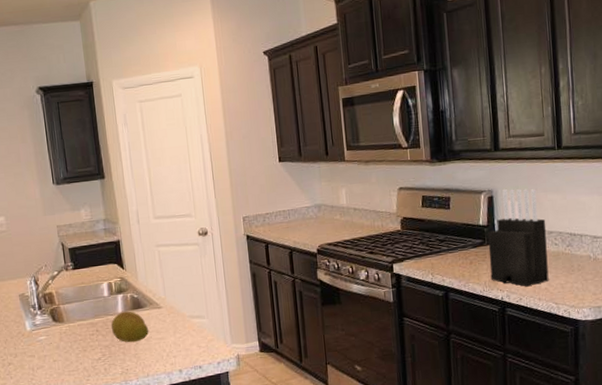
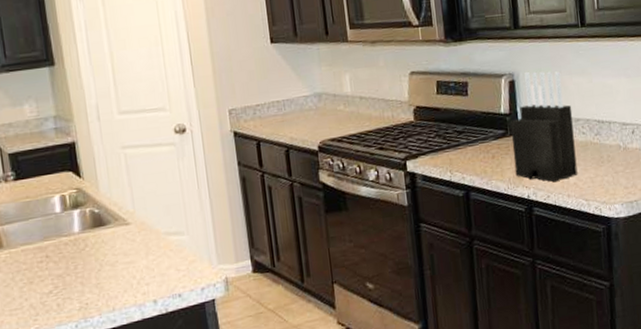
fruit: present [111,311,149,343] -> none [64,230,115,270]

